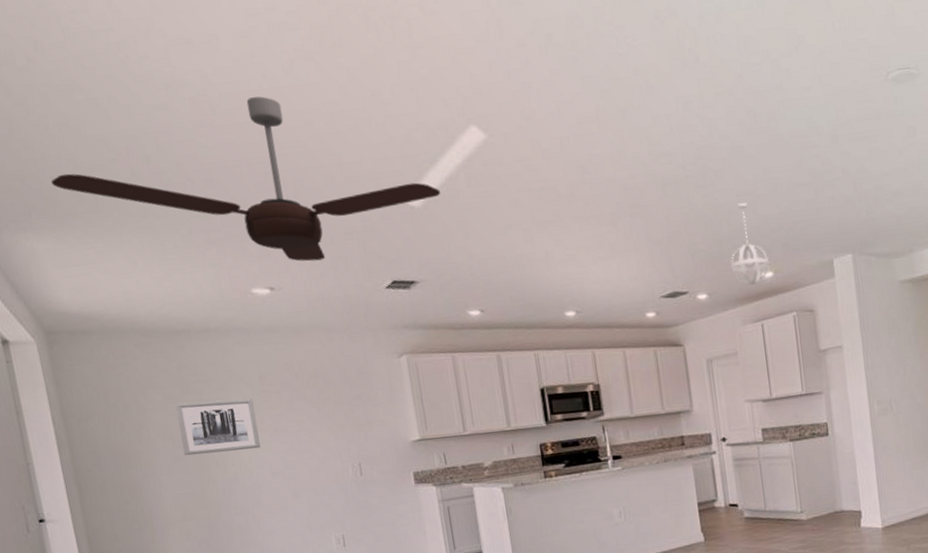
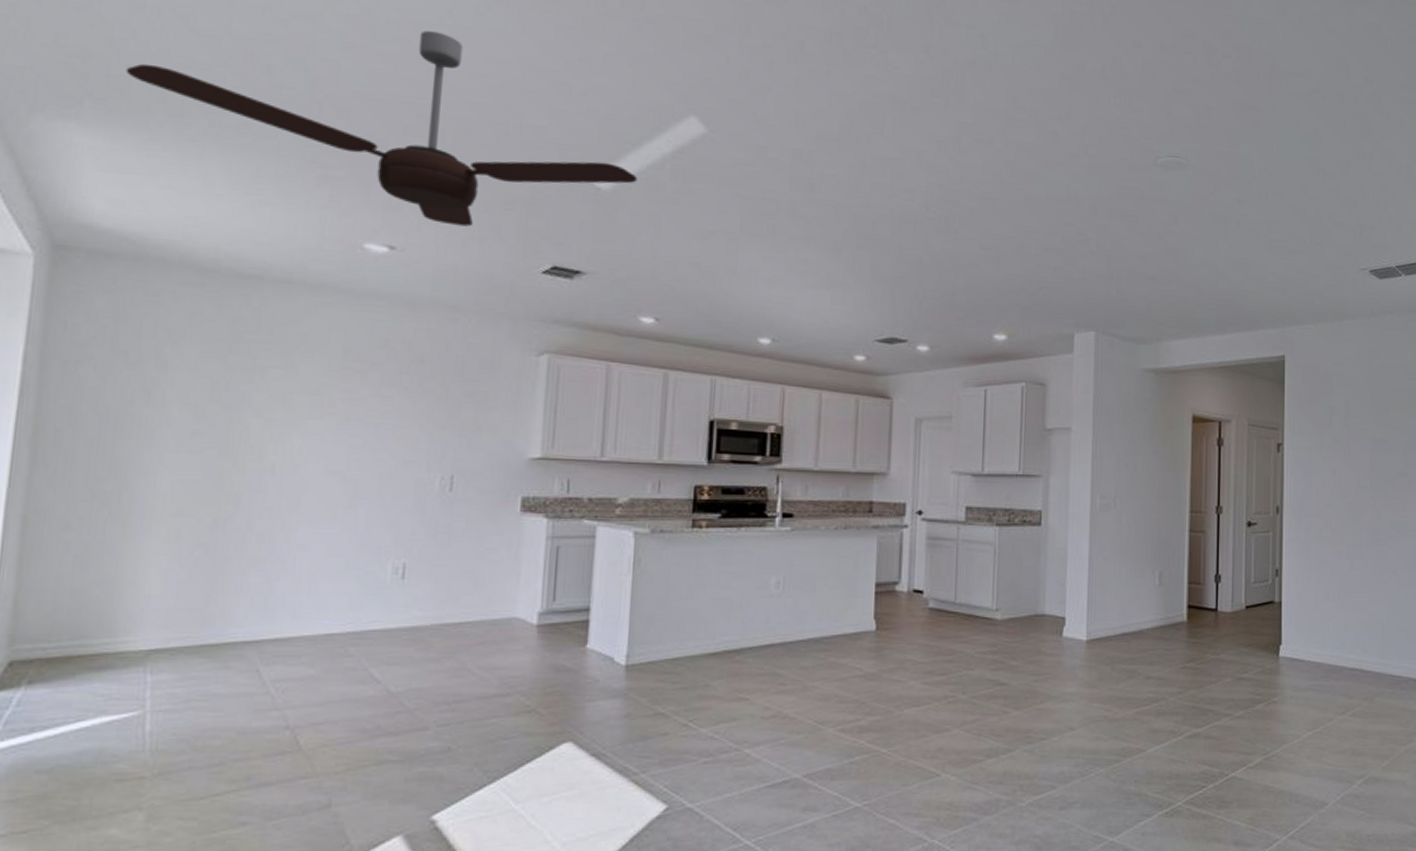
wall art: present [174,398,261,456] -> none [206,363,327,437]
pendant light: present [729,203,770,286] -> none [960,257,1005,345]

